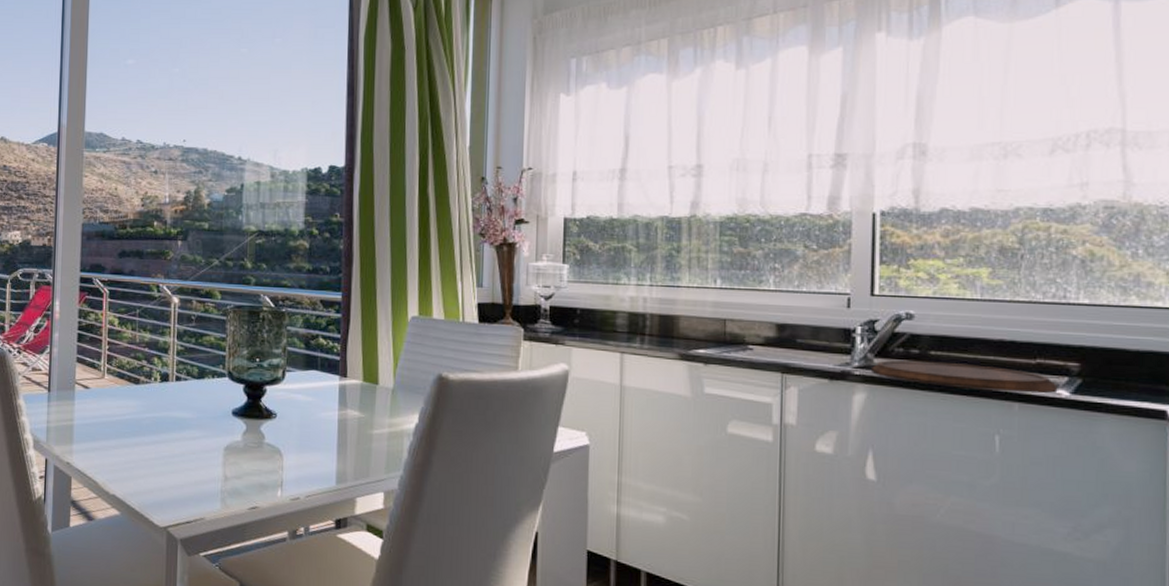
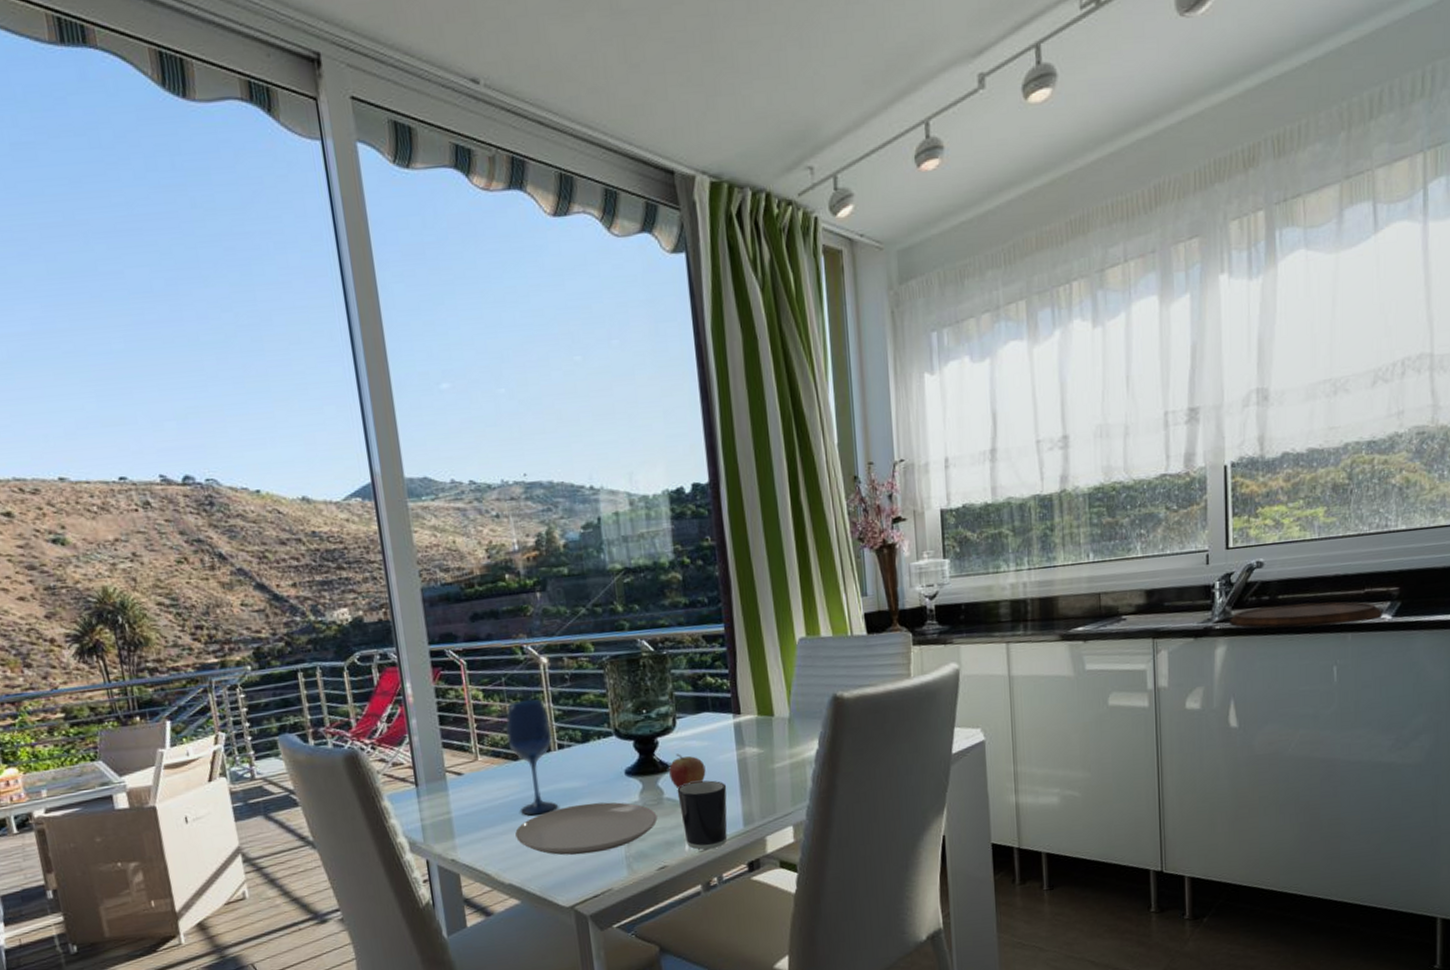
plate: none [126,434,256,482] -> present [515,802,658,855]
wineglass: none [133,332,172,437] -> present [506,698,558,815]
fruit: none [272,404,307,437] -> present [669,754,706,790]
mug: none [277,433,325,499] -> present [677,780,728,850]

